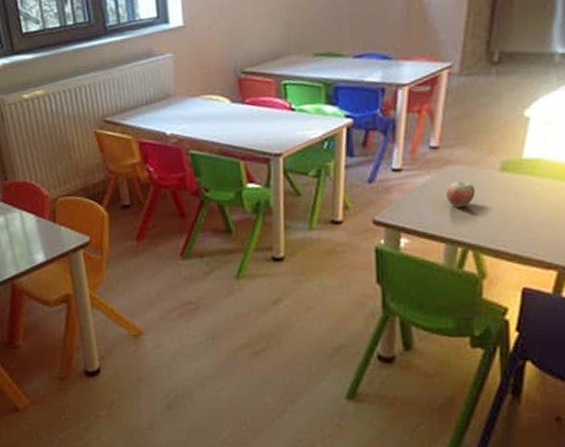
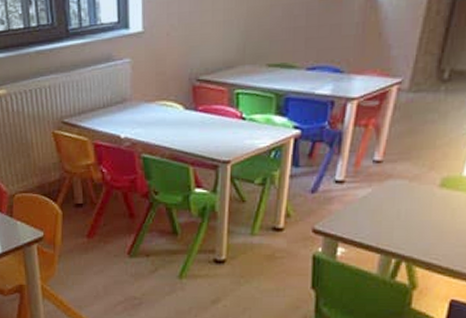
apple: present [446,181,475,207] -> none [385,196,414,220]

